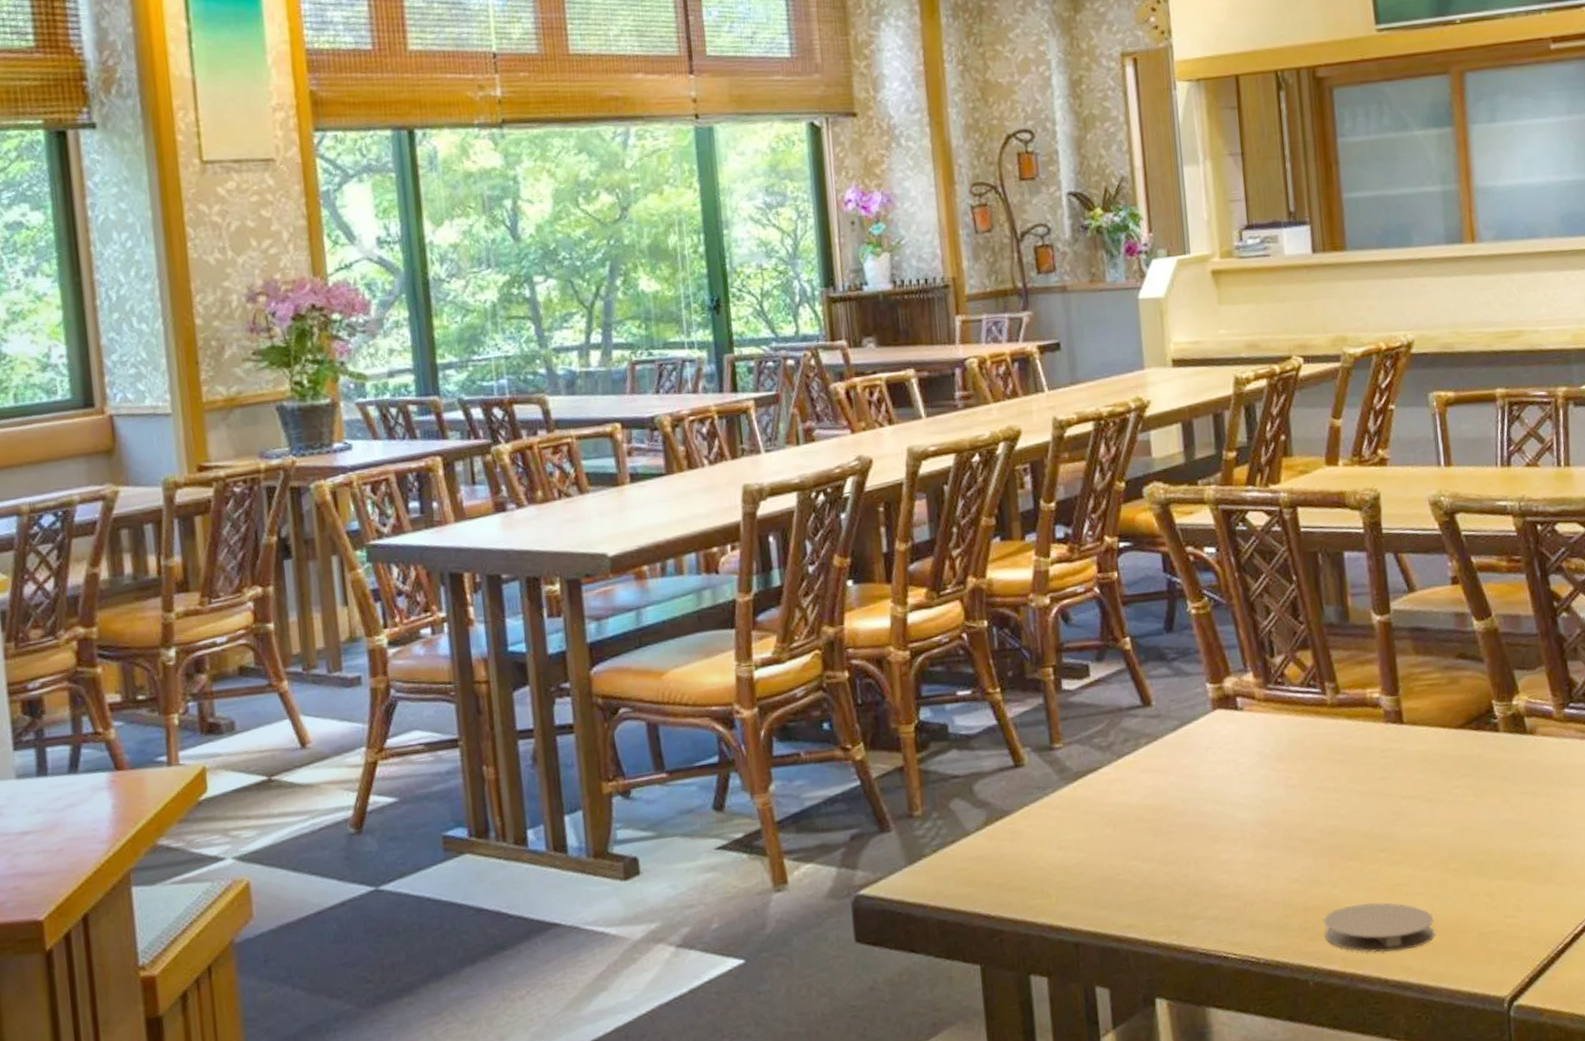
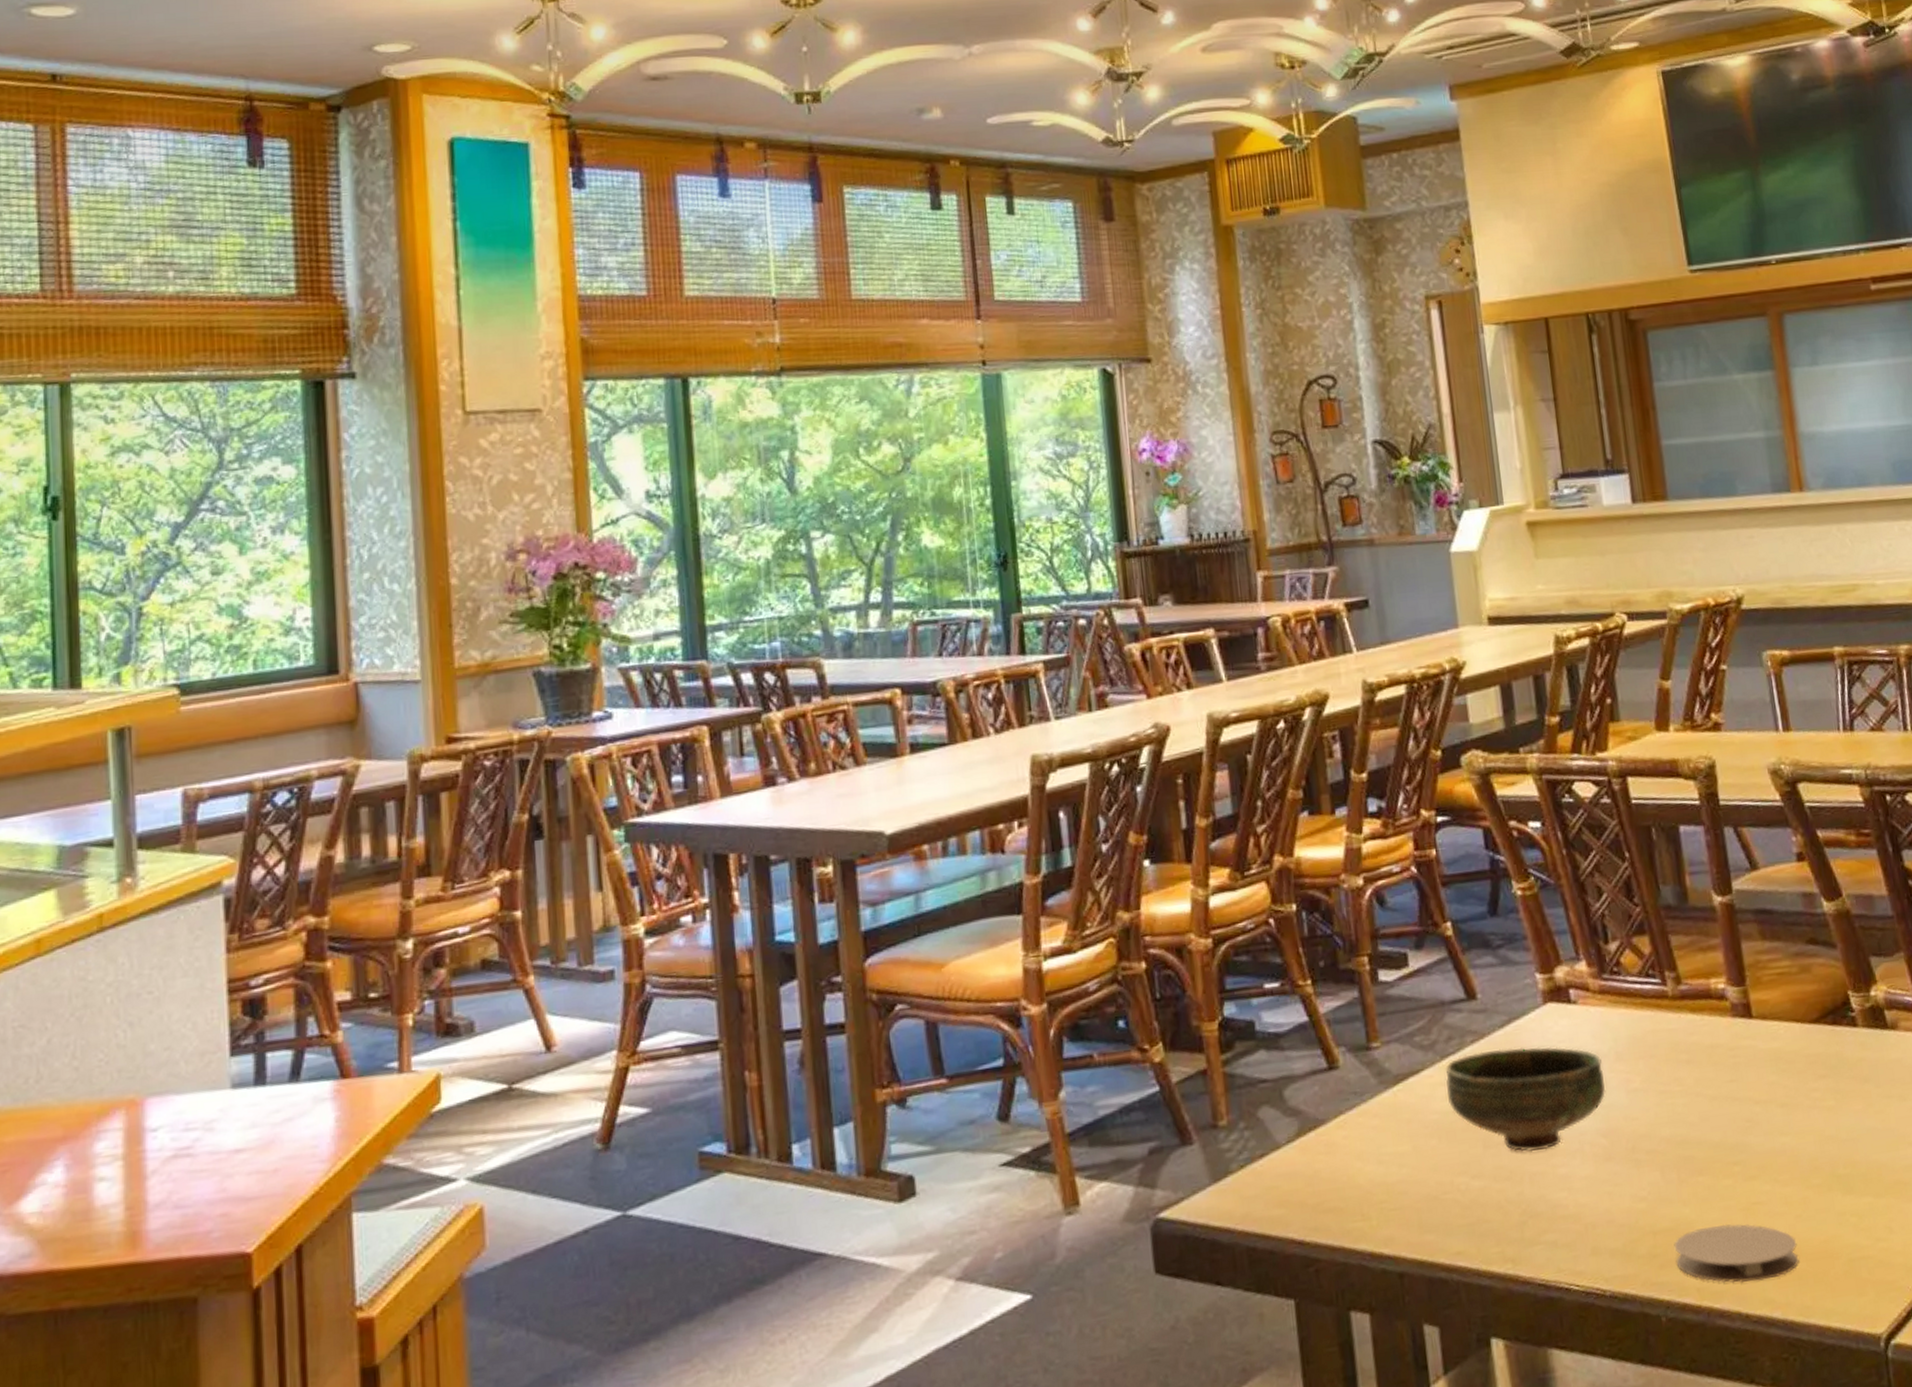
bowl: none [1120,748,1267,840] -> present [1445,1046,1606,1152]

